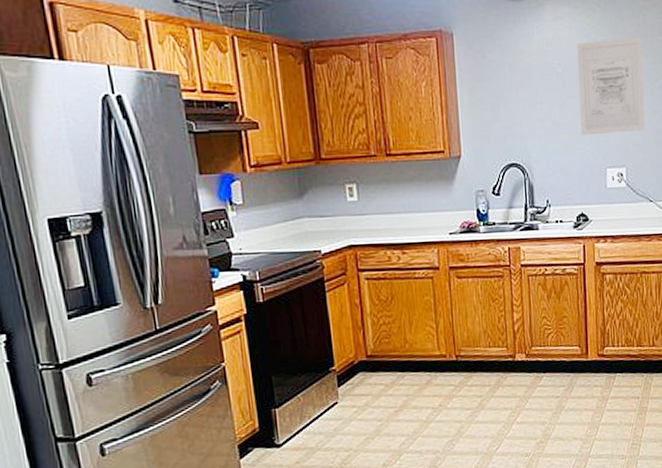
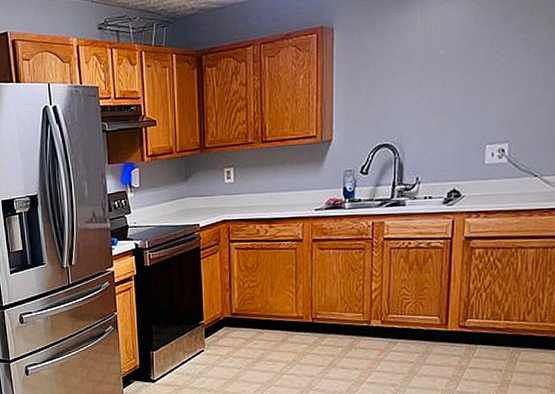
wall art: present [577,37,645,136] -> none [460,9,542,114]

